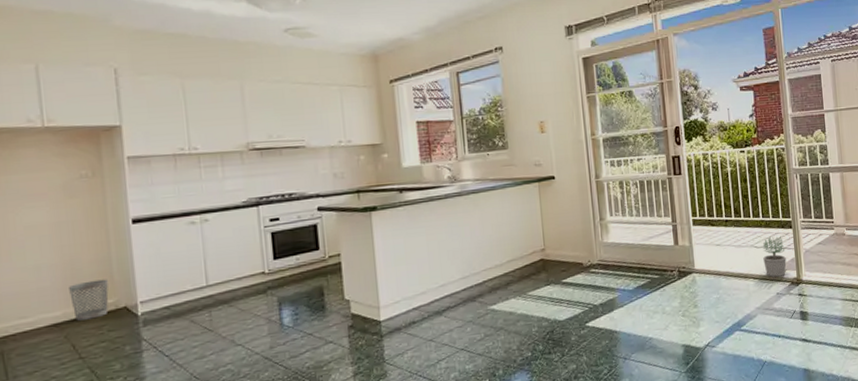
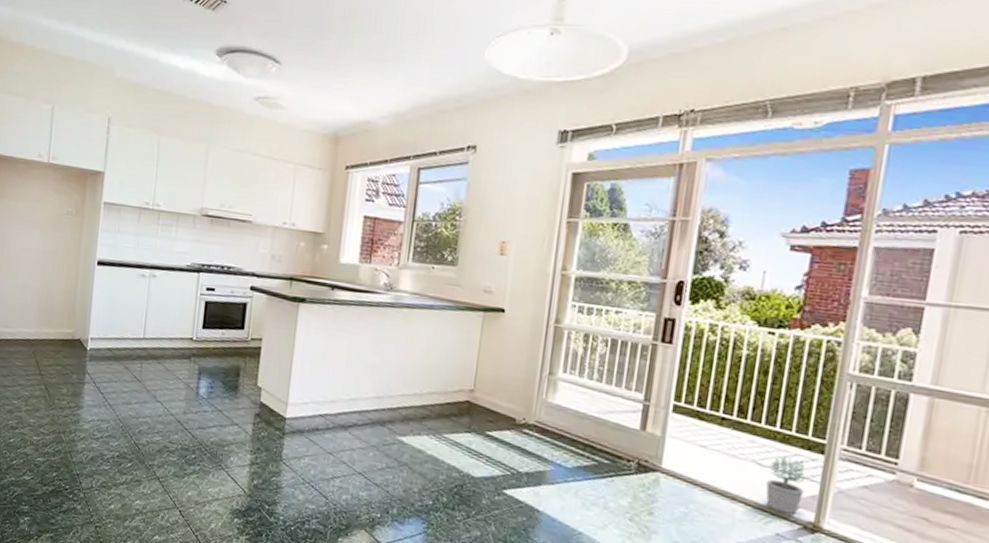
wastebasket: present [69,279,109,321] -> none [42,308,71,343]

